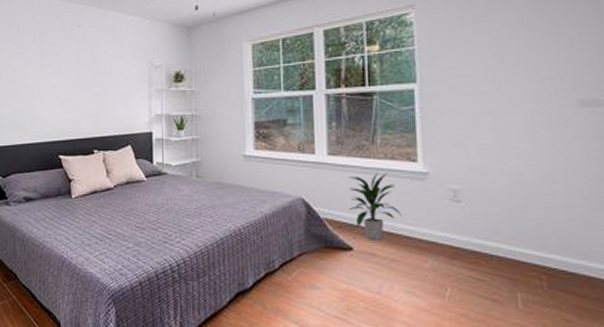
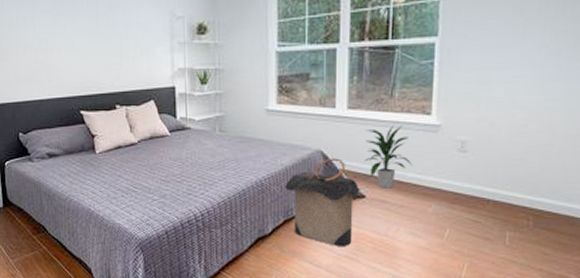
laundry hamper: none [265,206,348,306] -> present [285,158,361,247]

